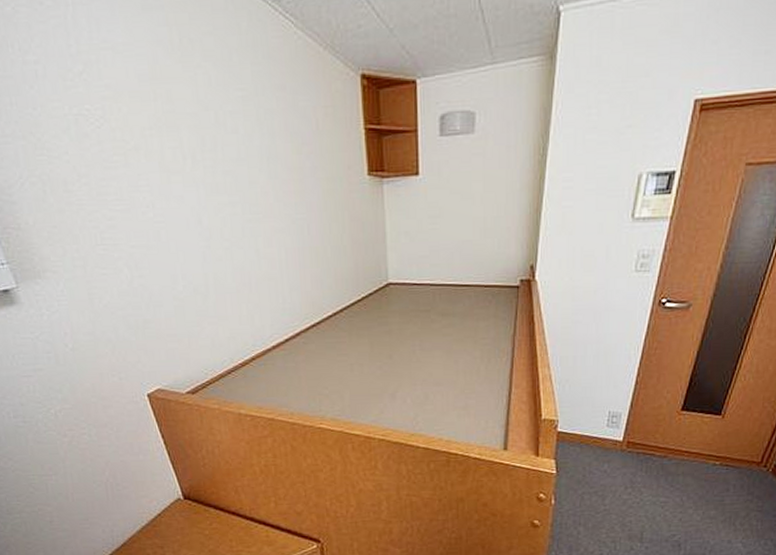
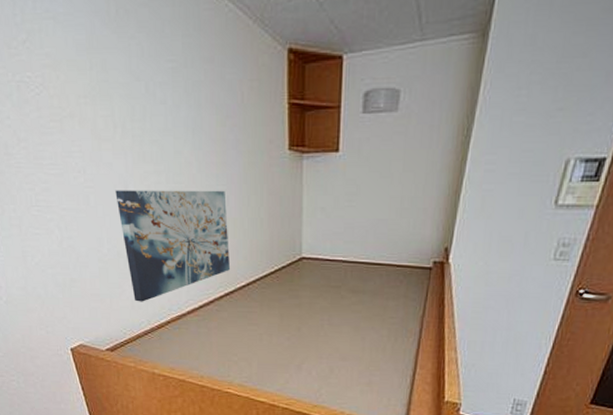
wall art: none [188,220,316,340] -> present [115,190,231,302]

